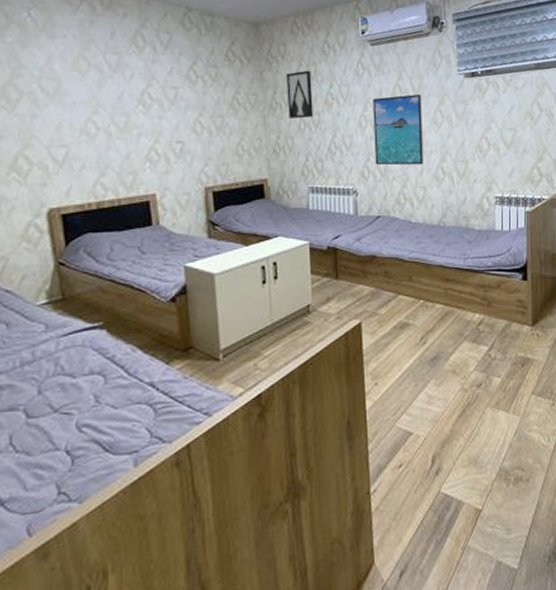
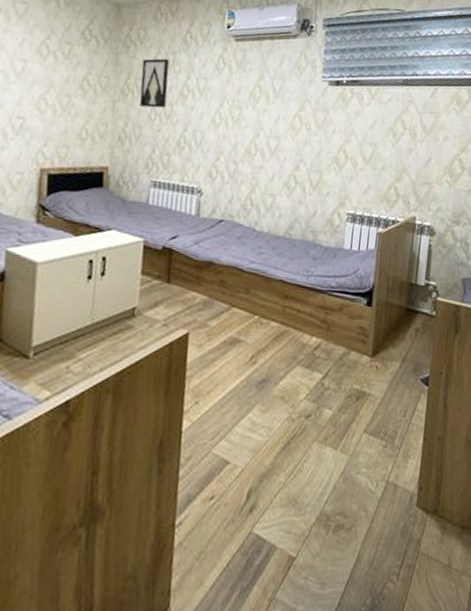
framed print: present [373,93,423,166] -> none [224,95,282,171]

